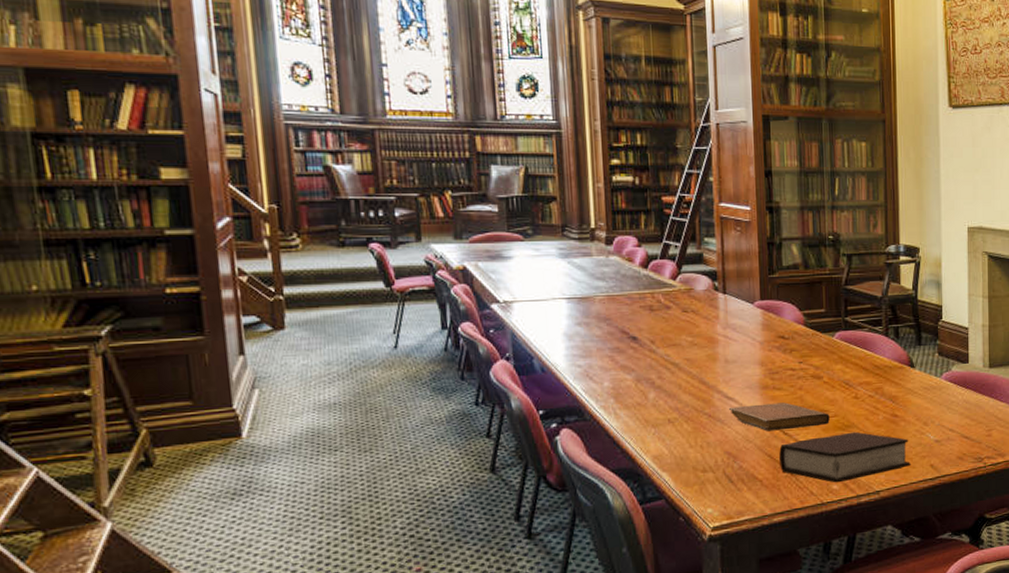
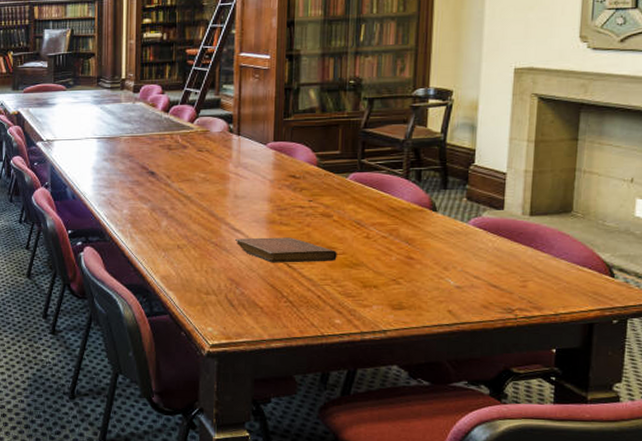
bible: present [779,431,912,483] -> none [281,270,426,318]

